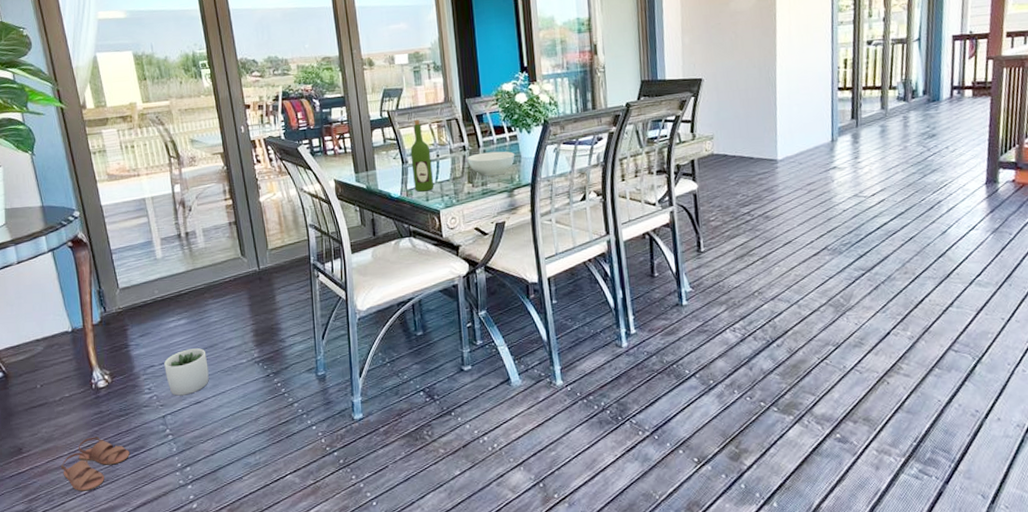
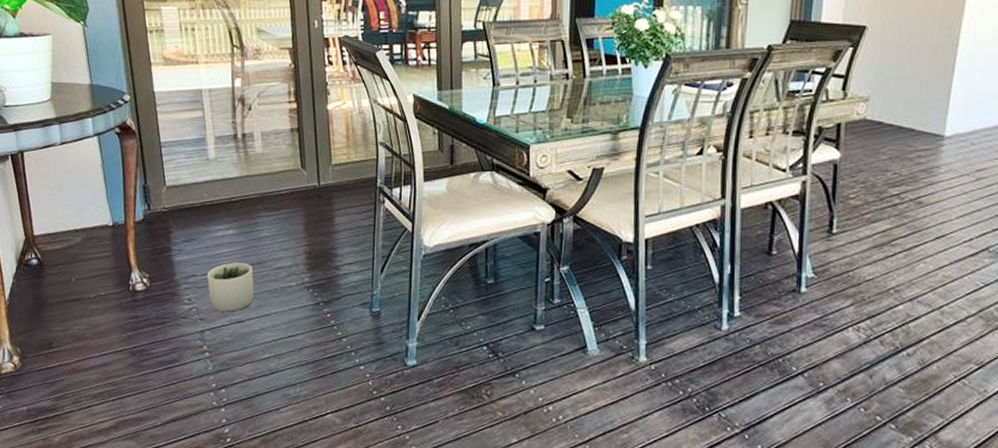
sandal: present [60,436,130,492] -> none [90,341,163,398]
wine bottle: present [410,119,435,192] -> none [503,35,528,121]
bowl: present [467,151,515,177] -> none [569,84,626,113]

